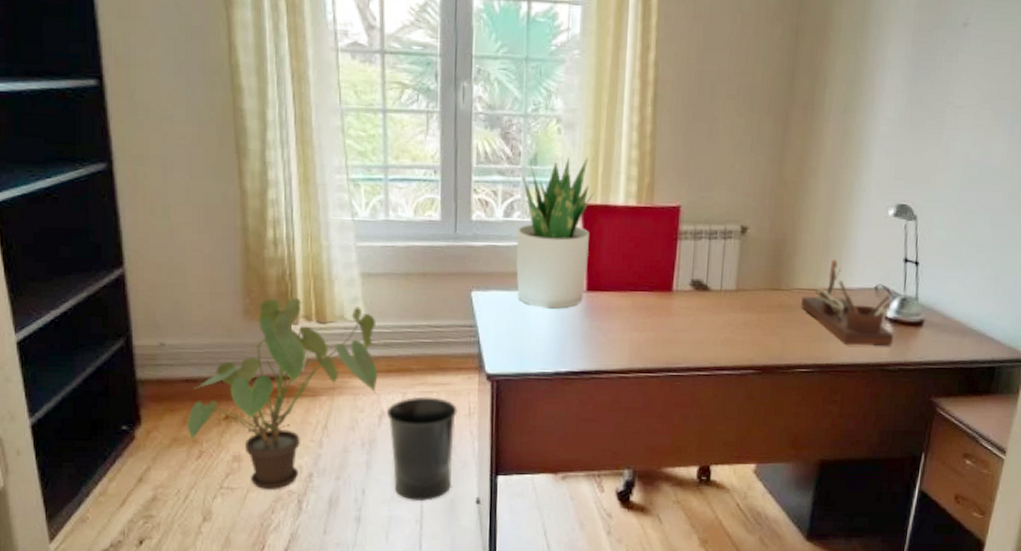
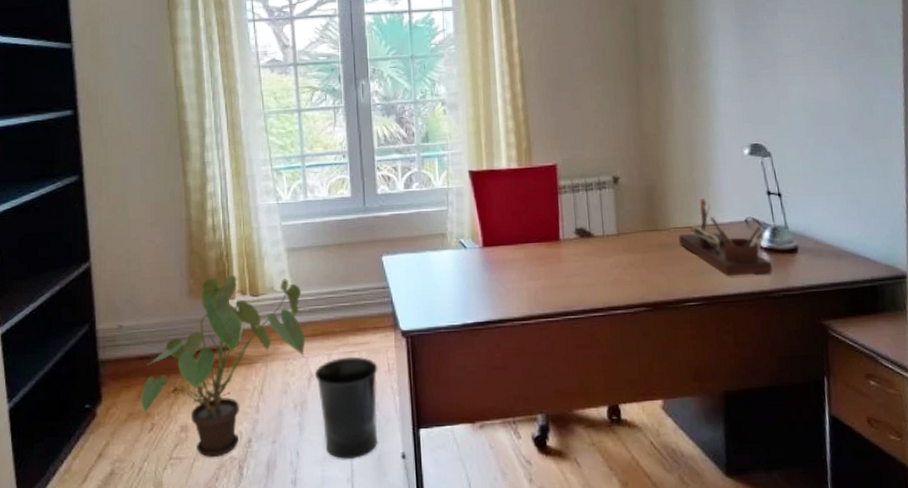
planter: present [516,157,594,309] -> none [416,132,482,266]

